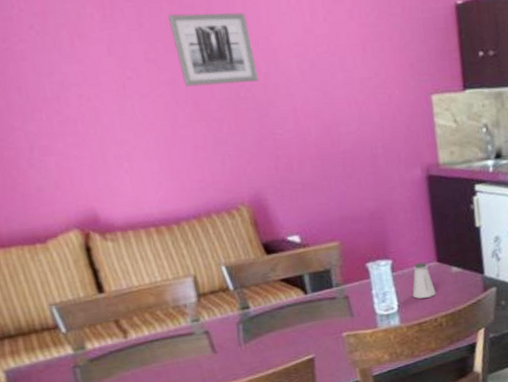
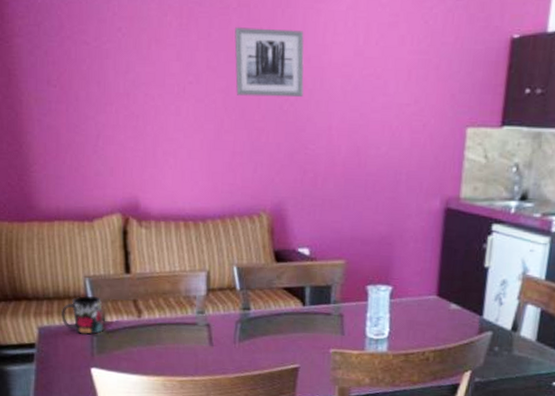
mug: none [29,323,87,370] -> present [61,295,104,335]
saltshaker: present [412,262,437,299] -> none [405,293,430,330]

